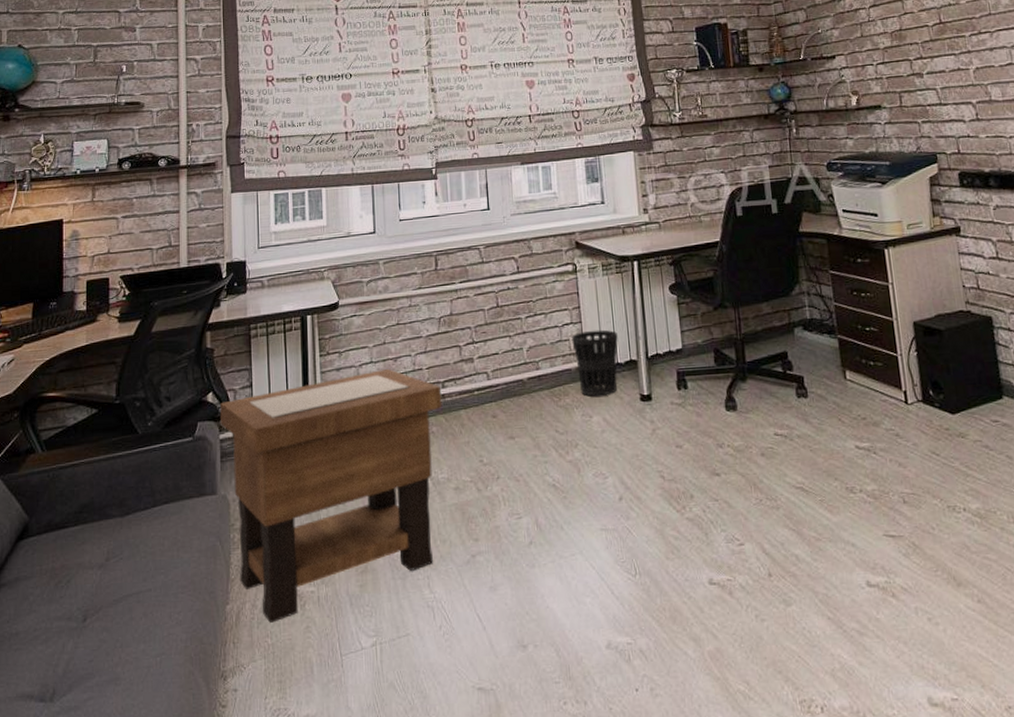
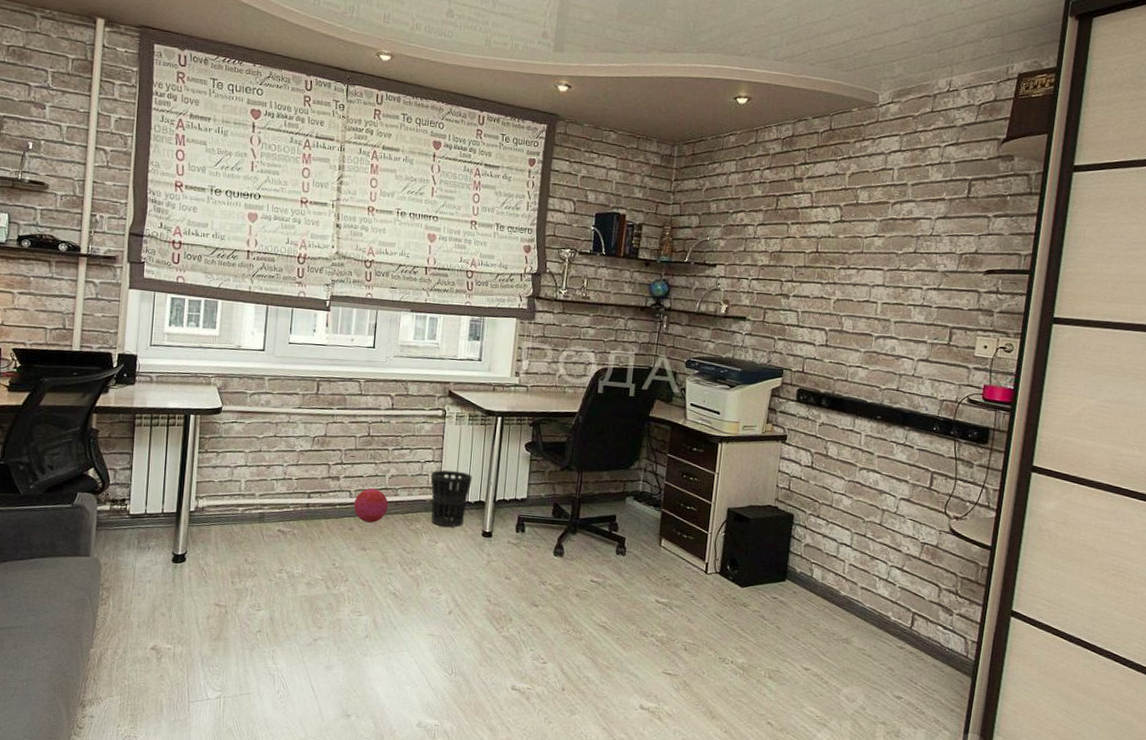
side table: present [220,368,442,623] -> none [99,473,307,669]
ball: none [493,365,531,406] -> present [353,488,388,523]

